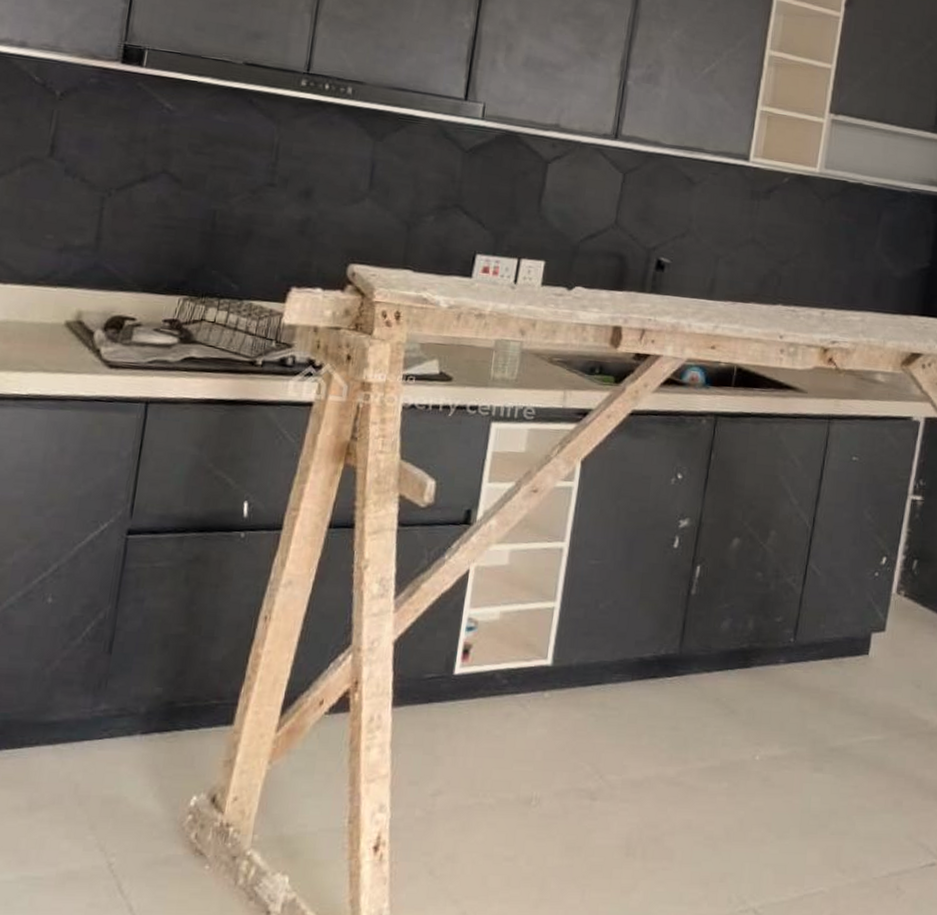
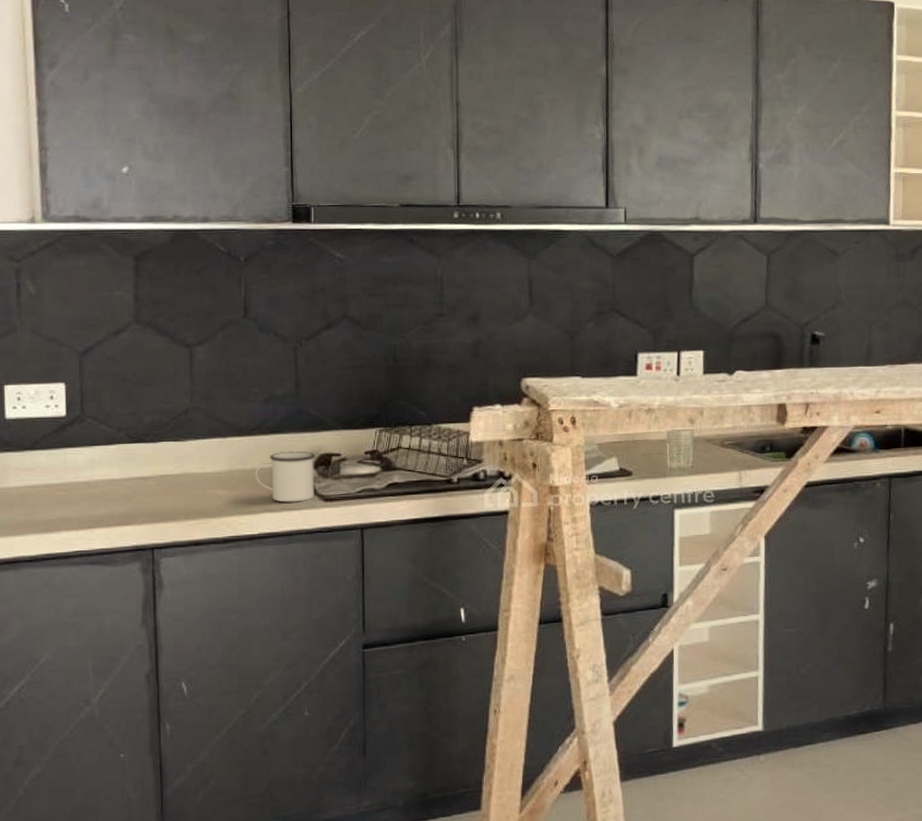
mug: none [33,308,107,366] -> present [255,451,315,503]

